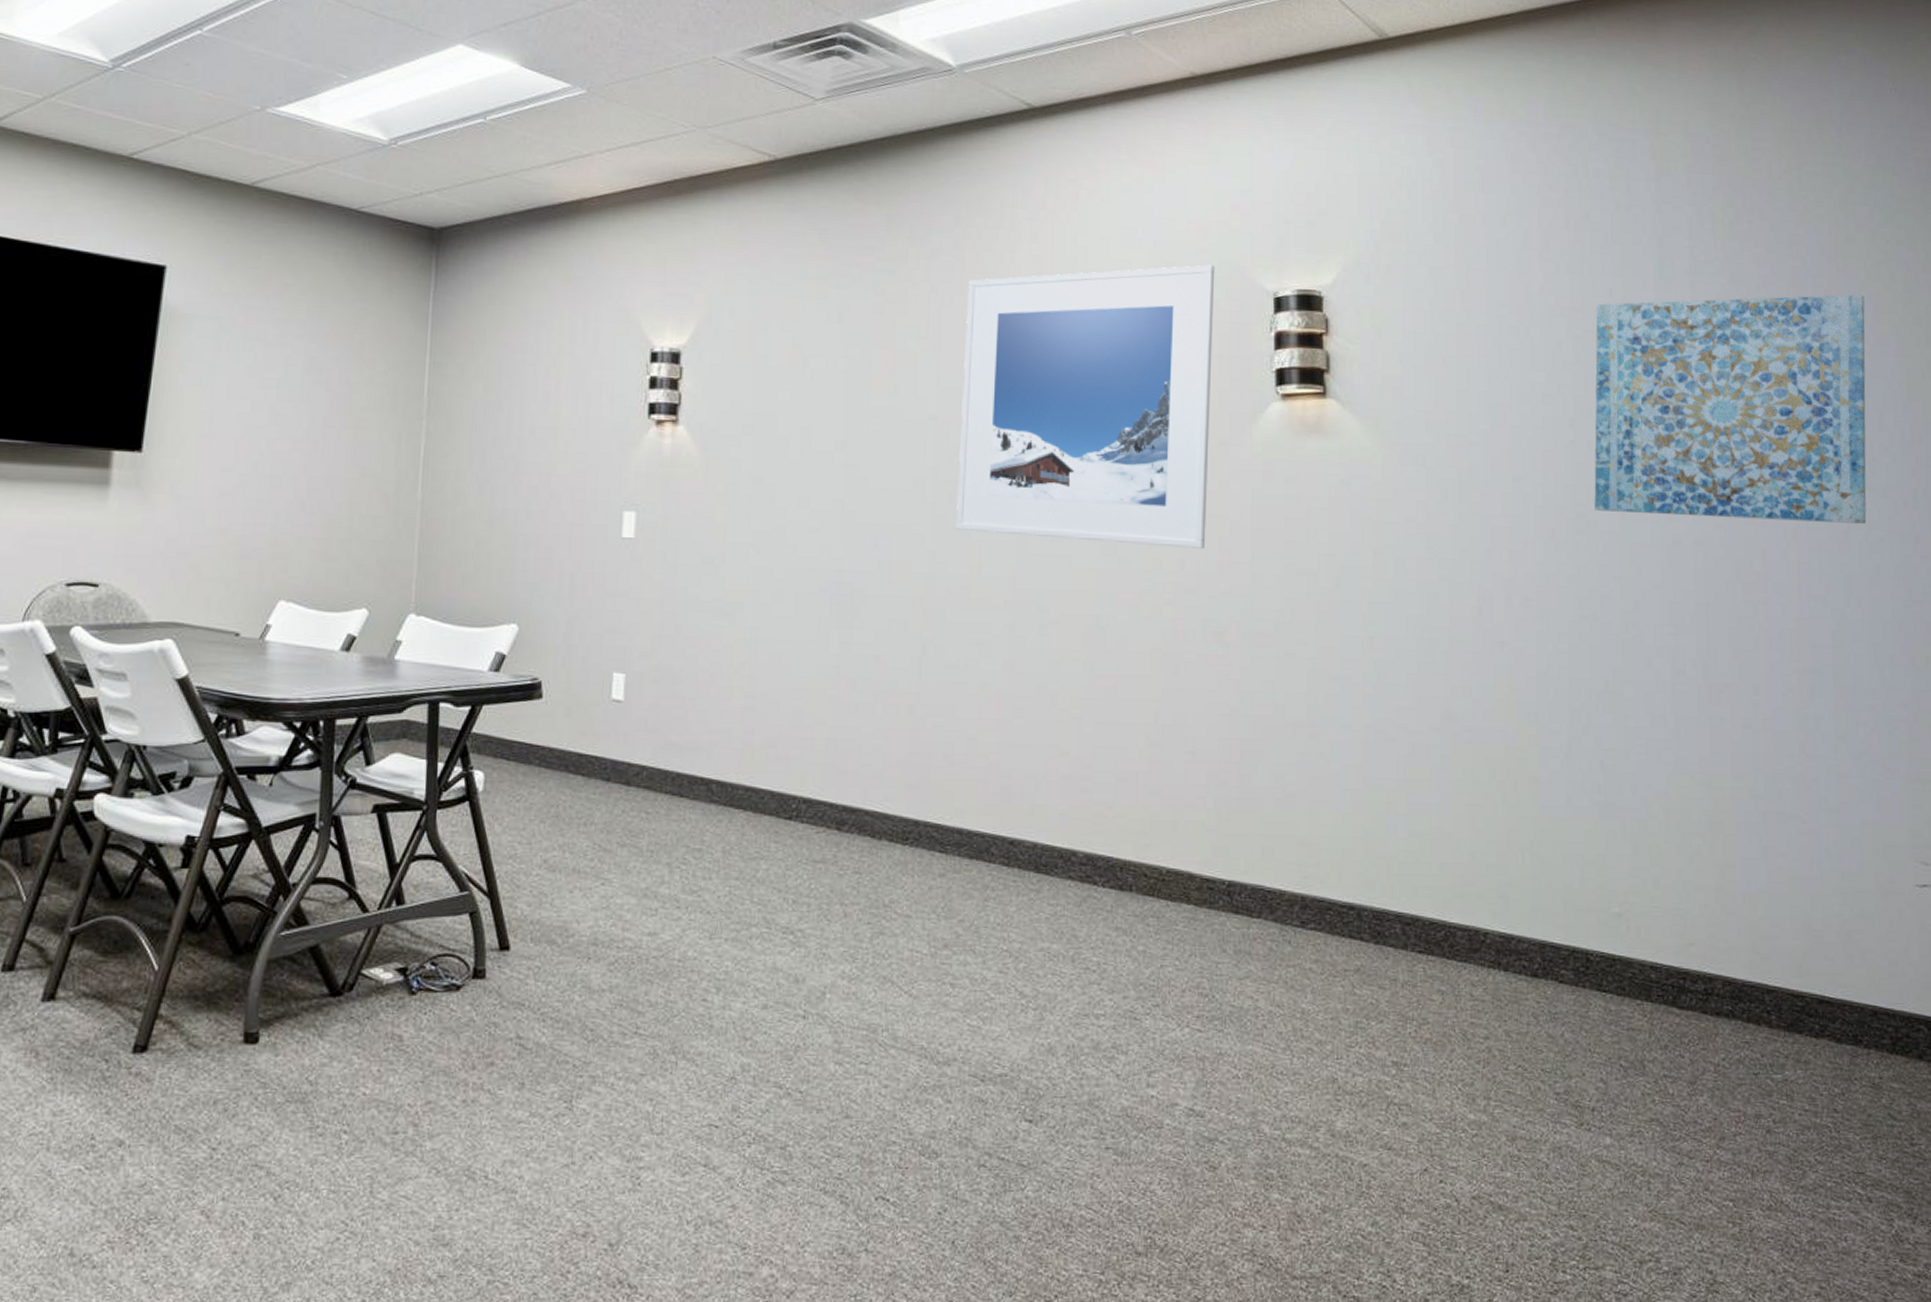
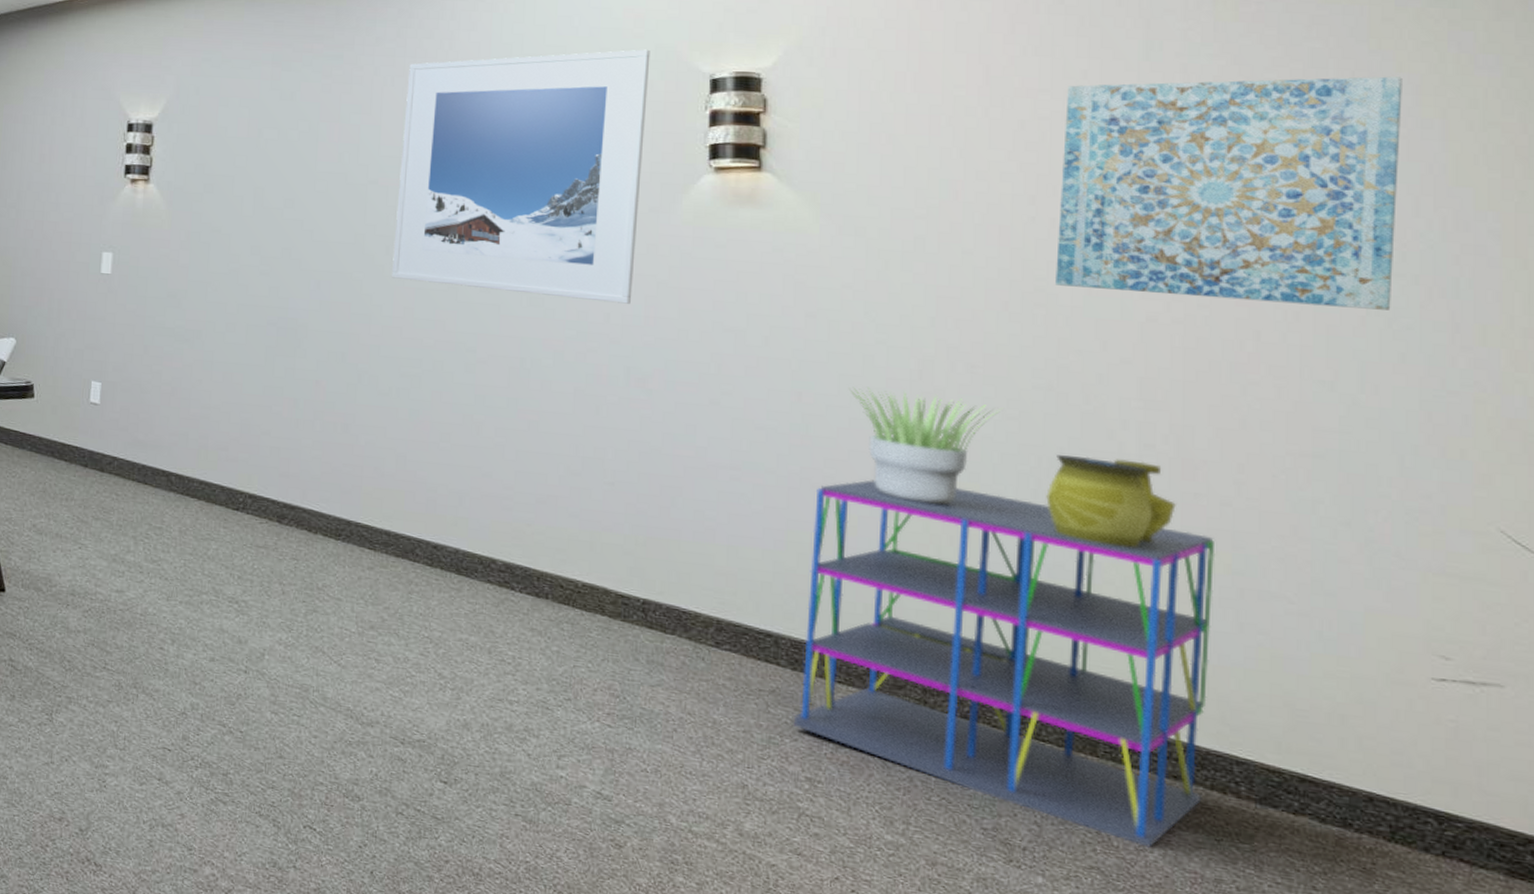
storage cabinet: none [1378,726,1741,1091] -> present [793,479,1216,848]
potted plant: none [1416,627,1553,749] -> present [848,387,1000,505]
decorative vase: none [1596,687,1706,780] -> present [1046,455,1176,549]

